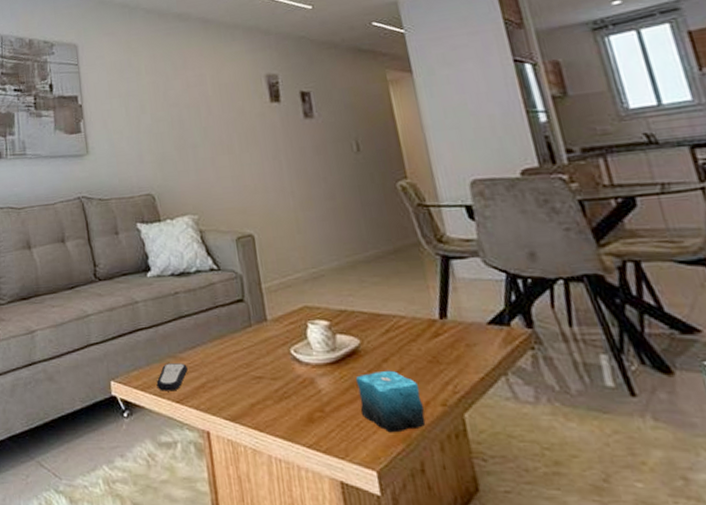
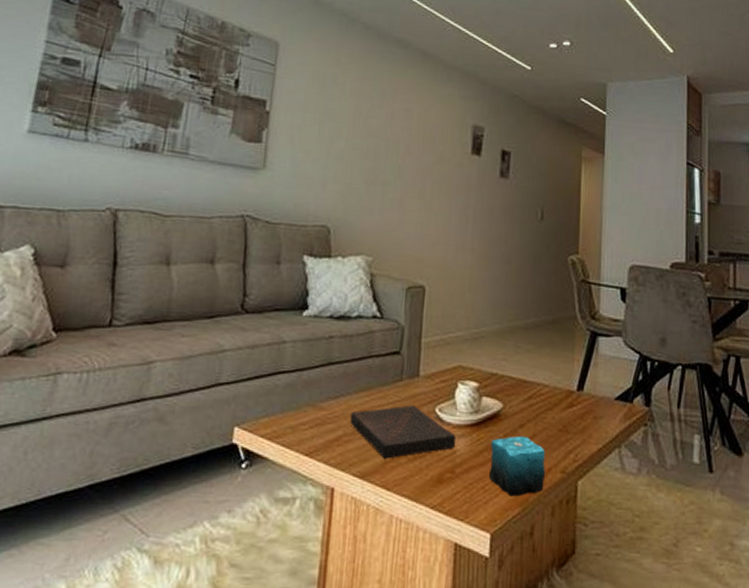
remote control: present [156,363,188,391] -> none [287,412,326,443]
book: none [209,348,319,402] -> present [350,404,455,459]

